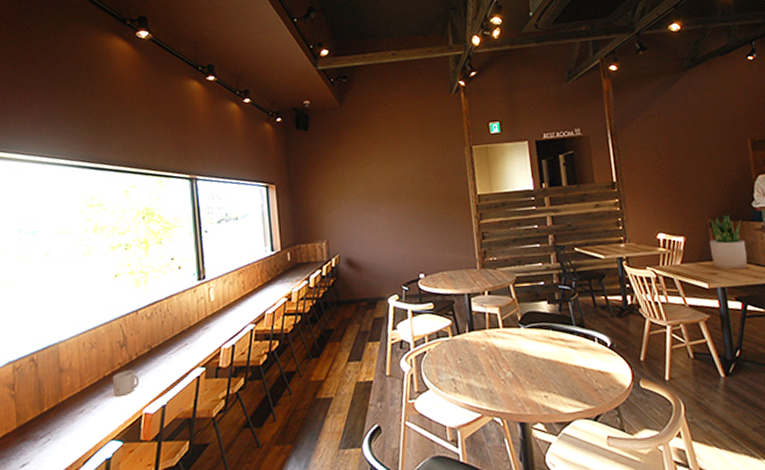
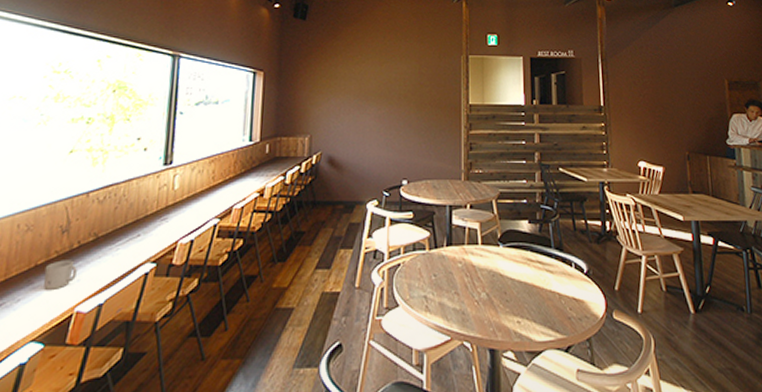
planter: present [709,214,748,270] -> none [687,148,720,204]

